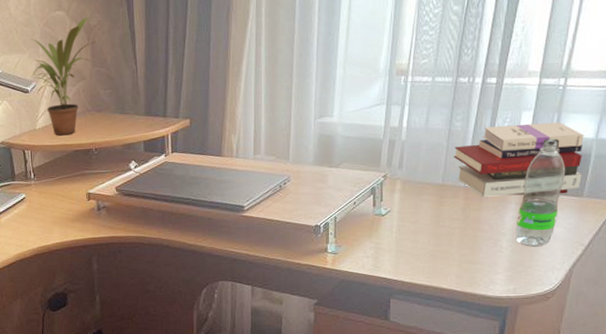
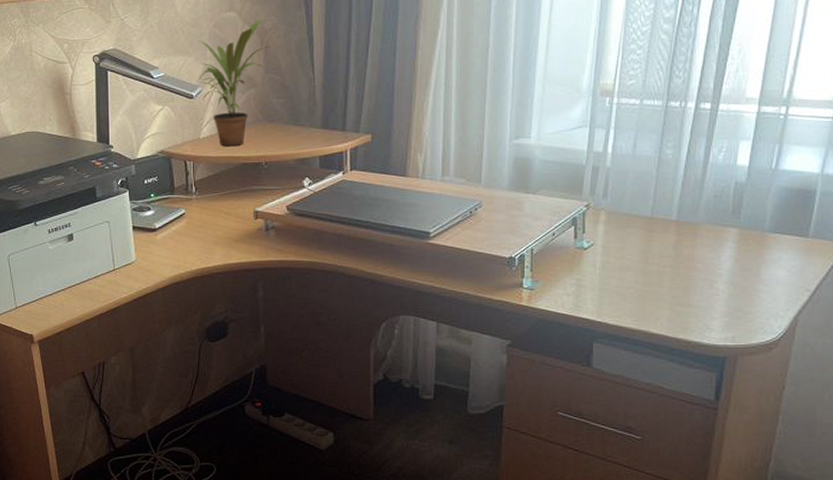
books: present [453,121,584,197] -> none [663,153,808,233]
bottle: present [515,138,566,247] -> none [733,171,789,291]

